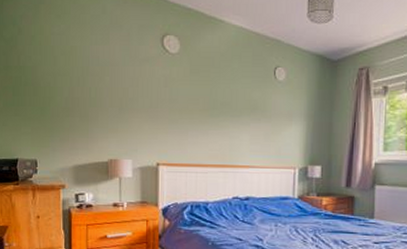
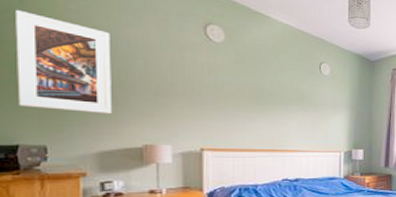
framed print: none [16,38,85,130] -> present [15,9,113,115]

